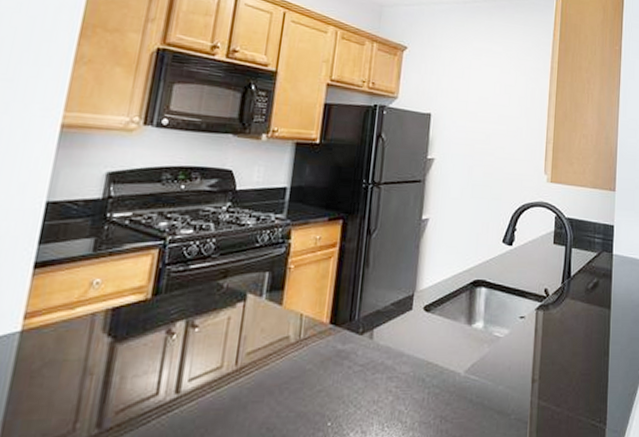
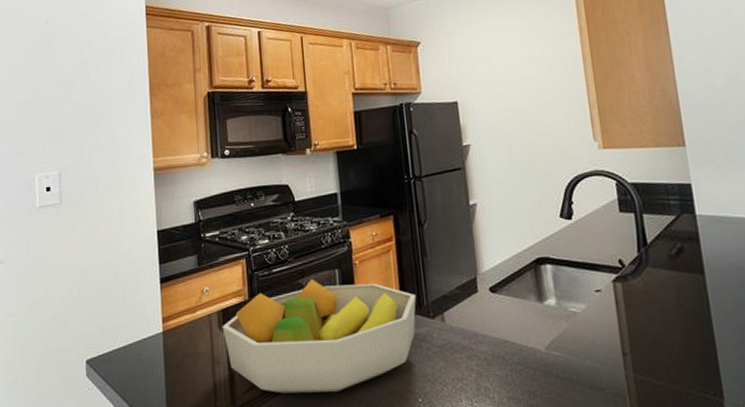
fruit bowl: none [106,280,348,415] -> present [222,278,416,394]

